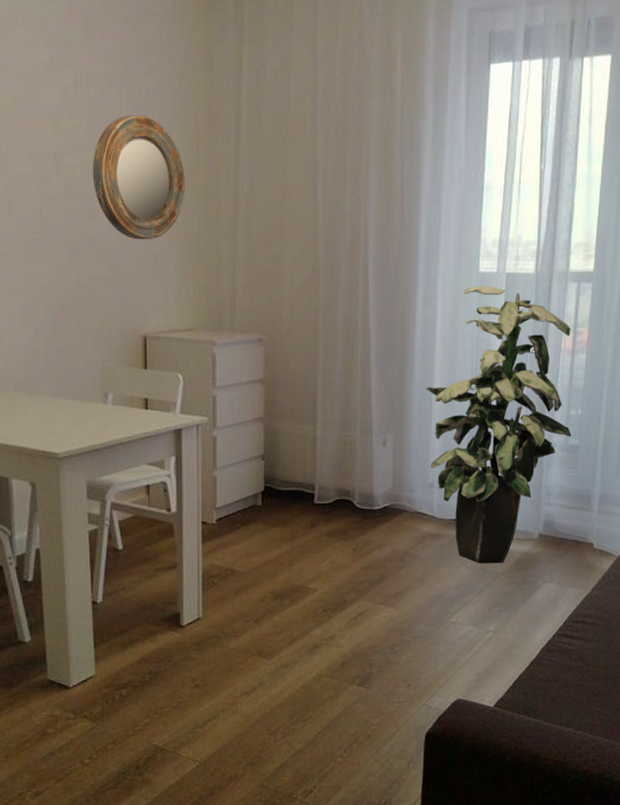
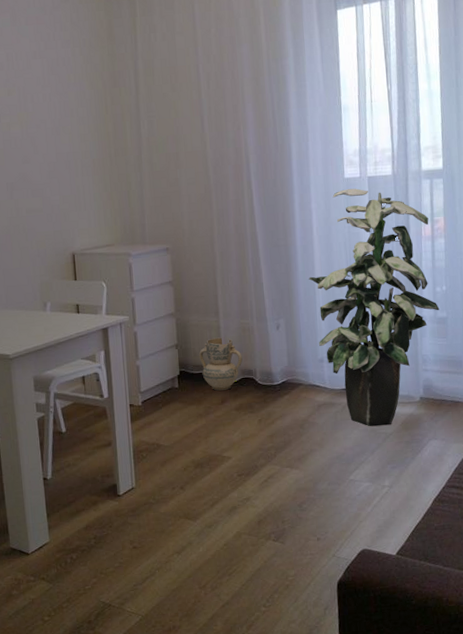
home mirror: present [92,115,185,240] -> none [24,79,98,177]
ceramic jug: none [288,450,340,512] -> present [198,337,243,391]

